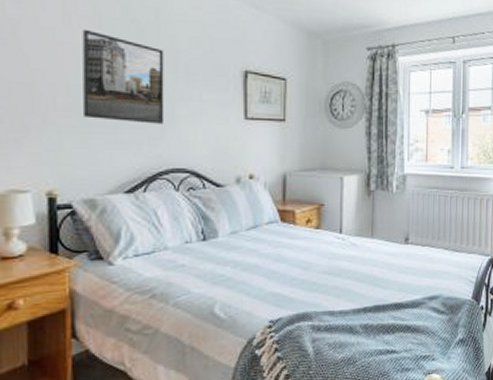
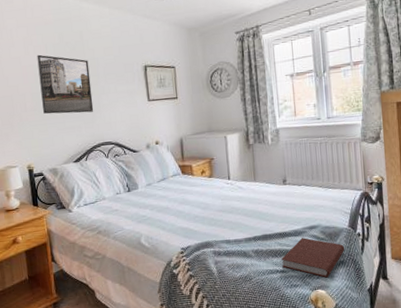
book: none [394,310,466,360] -> present [281,238,345,278]

